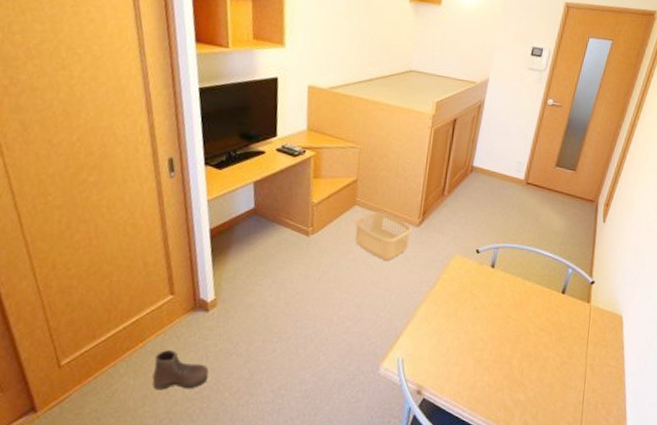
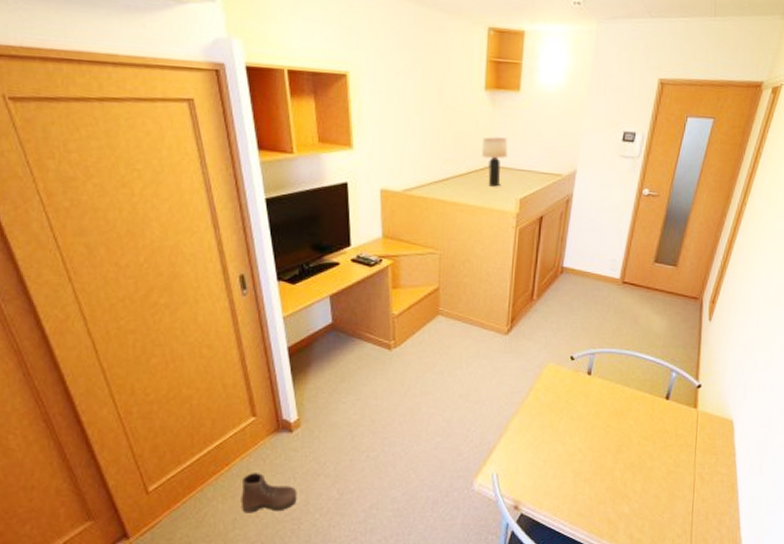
clothes hamper: present [355,211,412,260] -> none [439,320,500,372]
table lamp: none [404,44,428,89] -> present [482,137,508,187]

